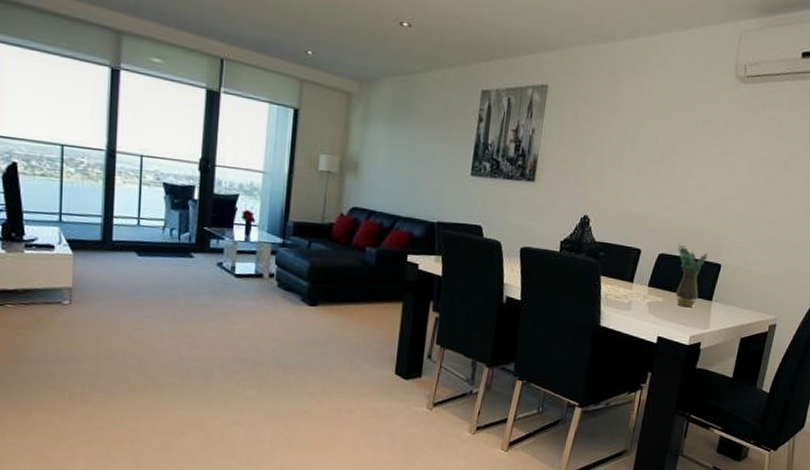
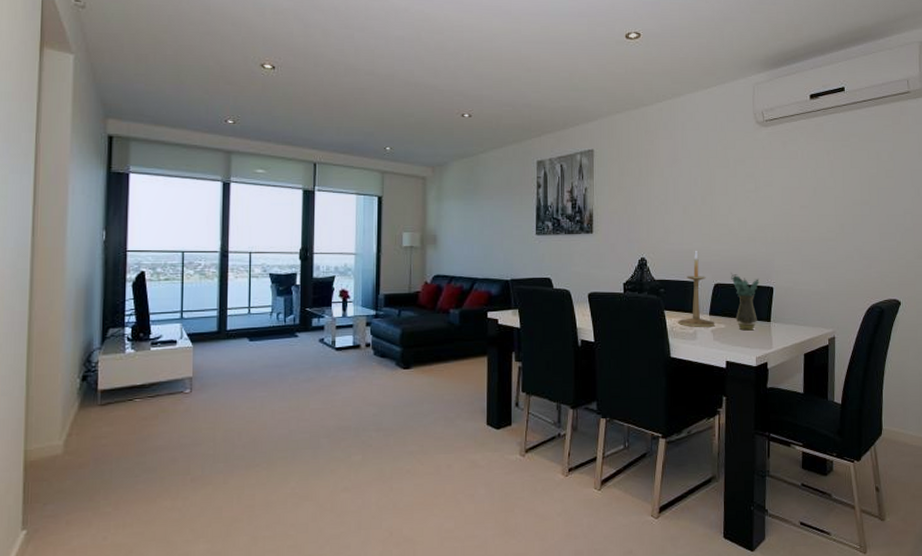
candlestick: none [613,215,653,299] -> present [678,251,715,327]

